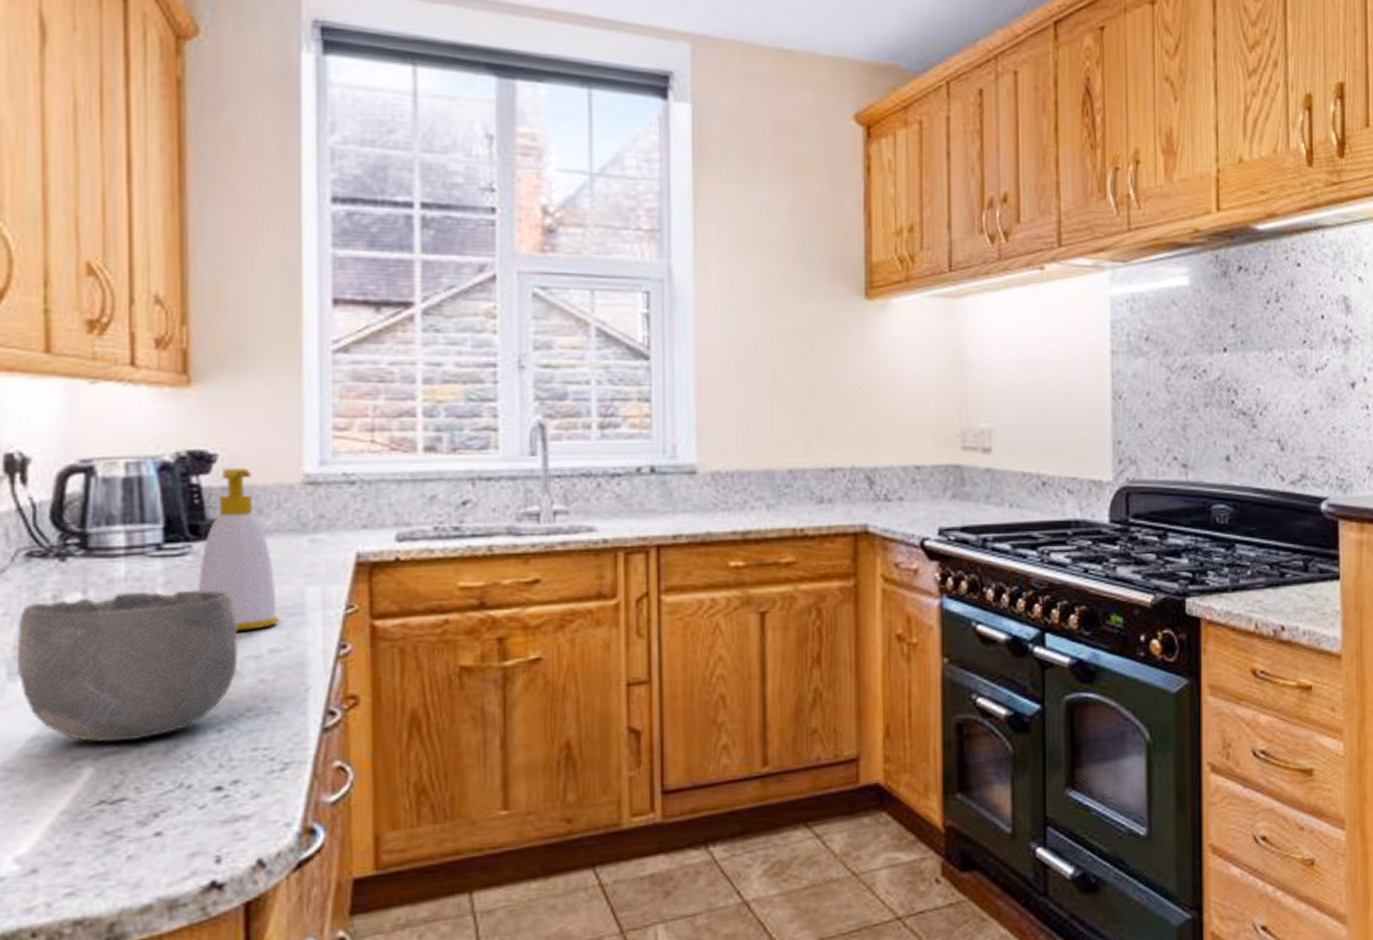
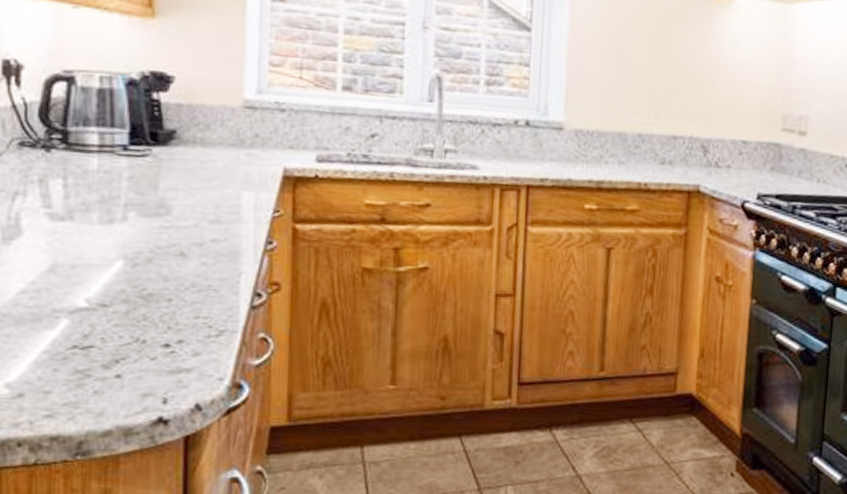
bowl: present [16,589,238,742] -> none [9,182,187,301]
soap bottle: present [197,468,278,631] -> none [155,88,219,222]

